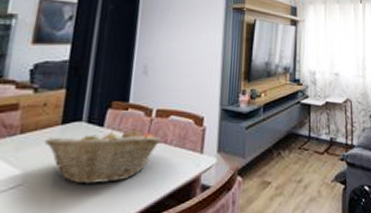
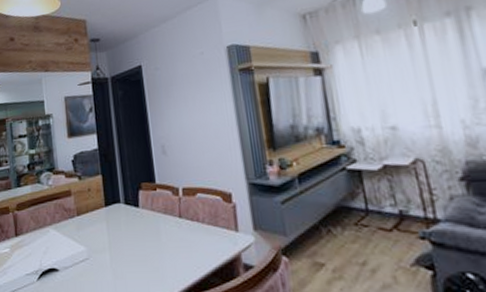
fruit basket: present [44,128,161,185] -> none [96,208,193,261]

